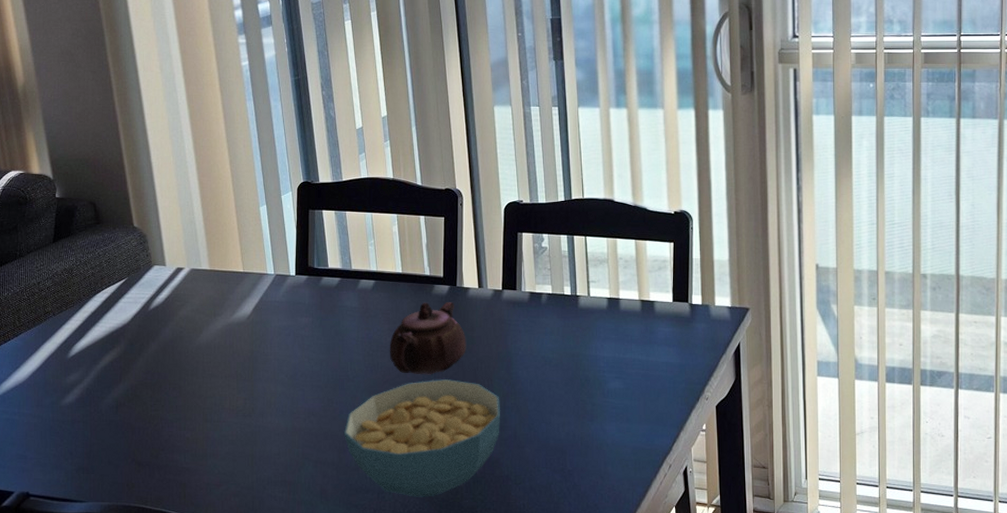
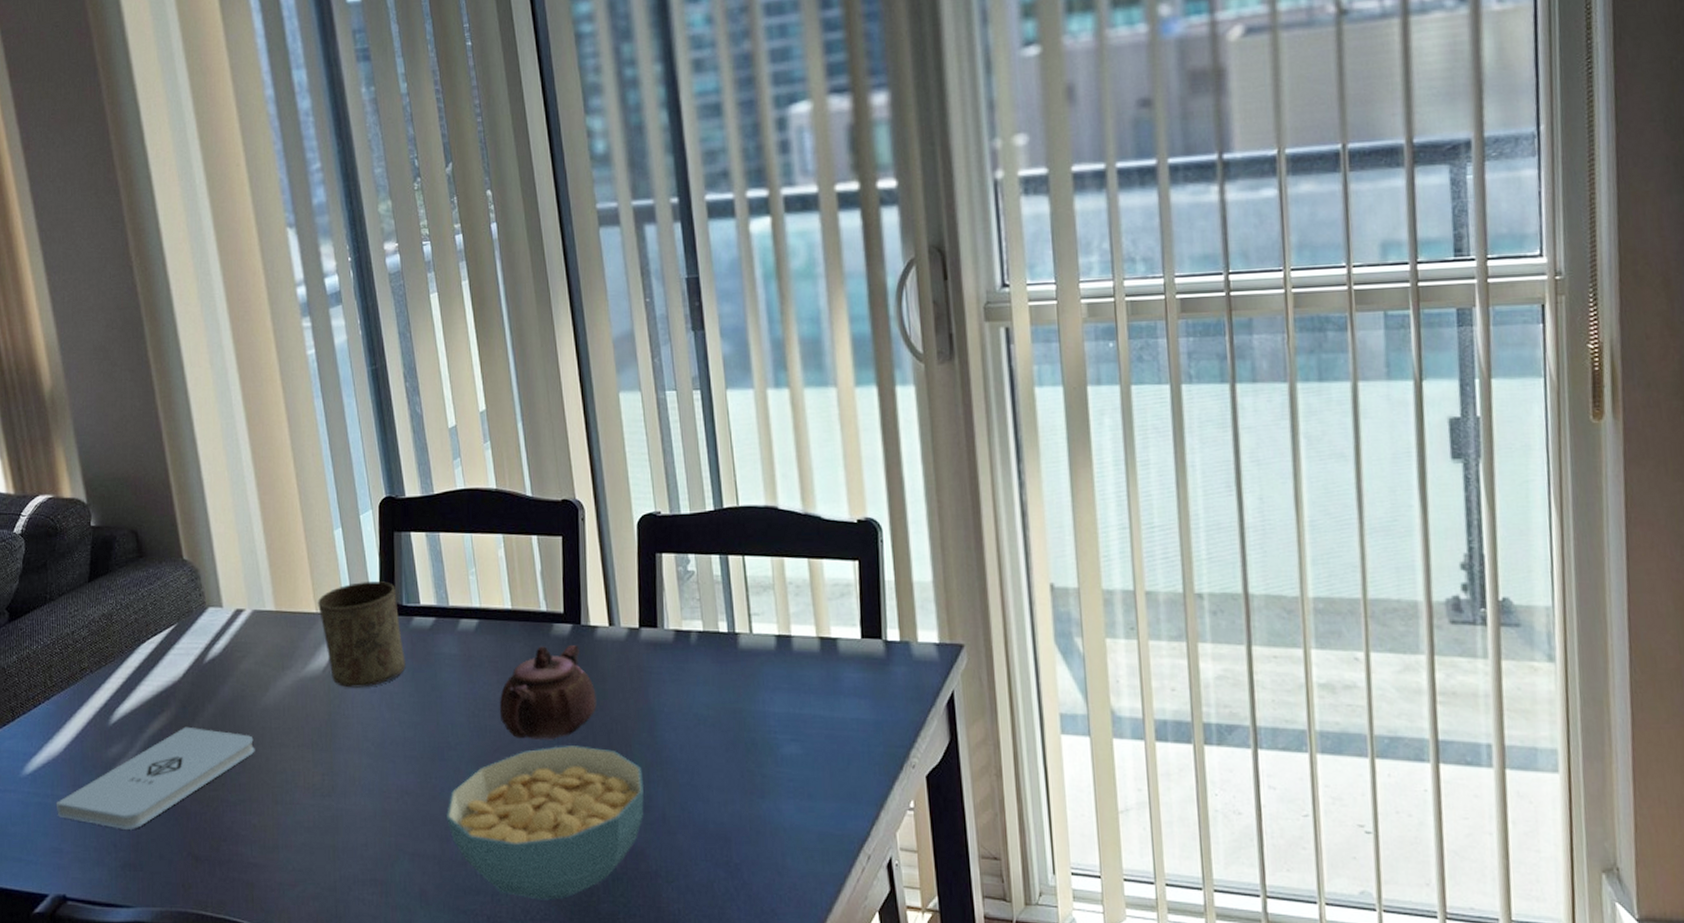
notepad: none [21,360,190,441] -> present [55,726,255,829]
cup: none [245,249,315,332] -> present [318,581,406,688]

